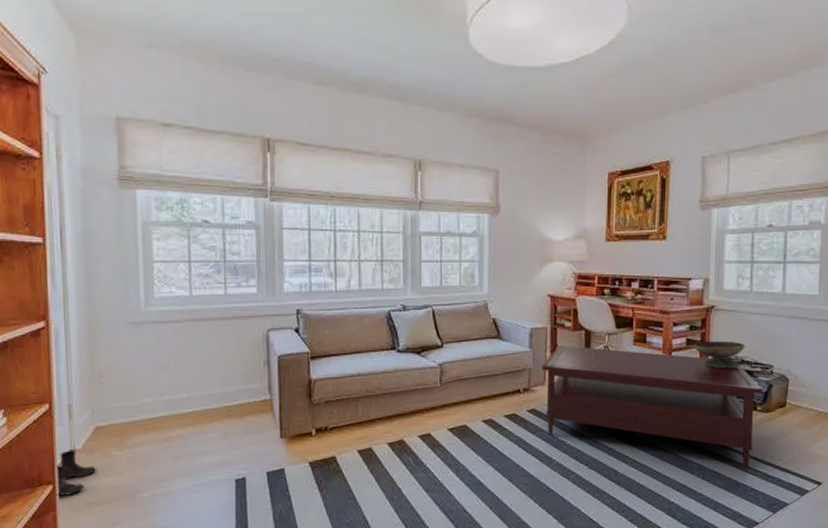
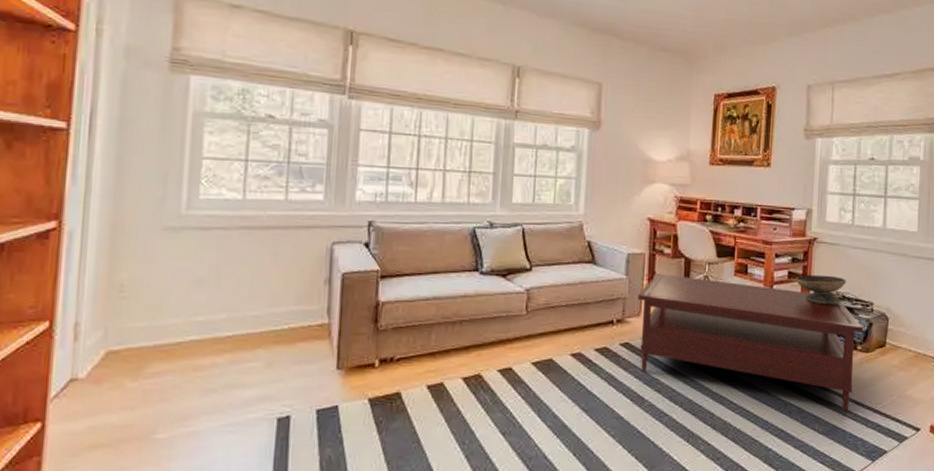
boots: present [54,450,96,496] -> none [44,379,102,436]

